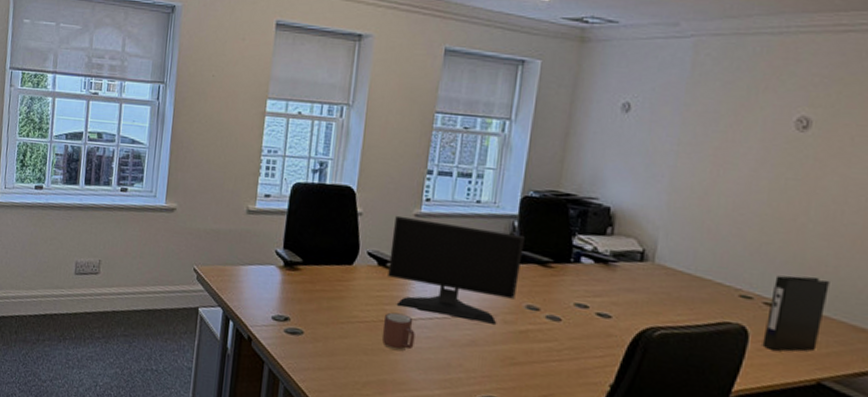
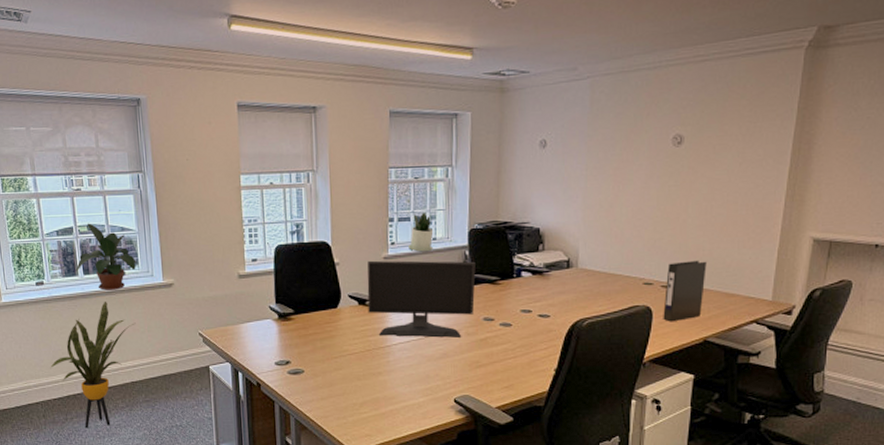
house plant: none [32,217,129,356] -> present [50,302,136,429]
potted plant: none [77,130,142,207] -> present [75,223,138,290]
mug: present [381,312,415,351] -> none [370,341,398,373]
planter: none [446,168,480,216] -> present [408,212,434,252]

